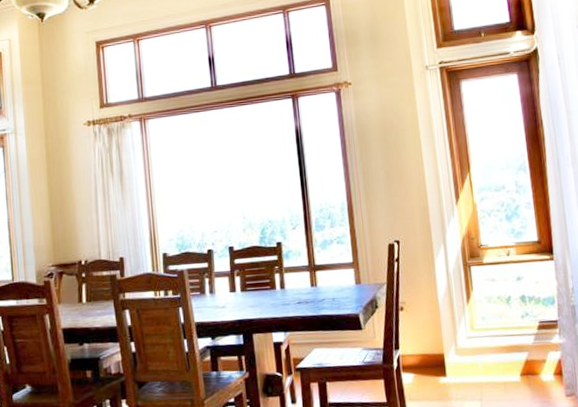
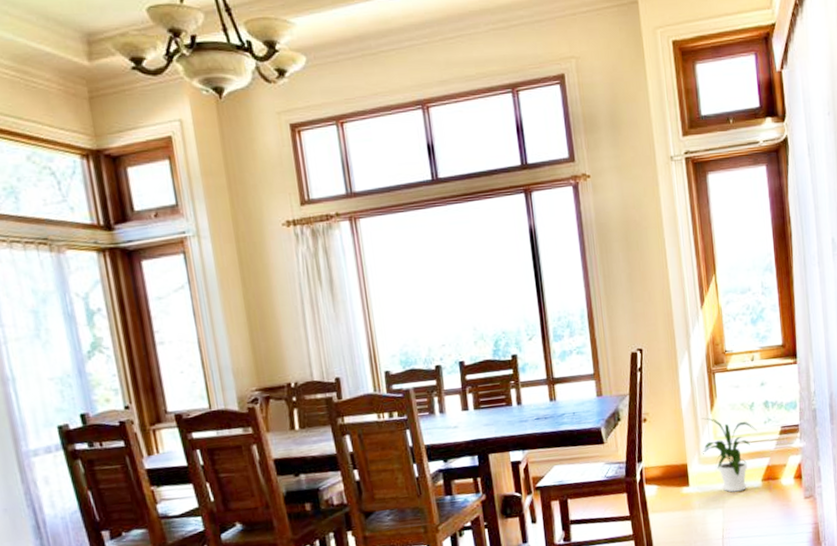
house plant: none [457,309,514,385] -> present [701,417,757,493]

